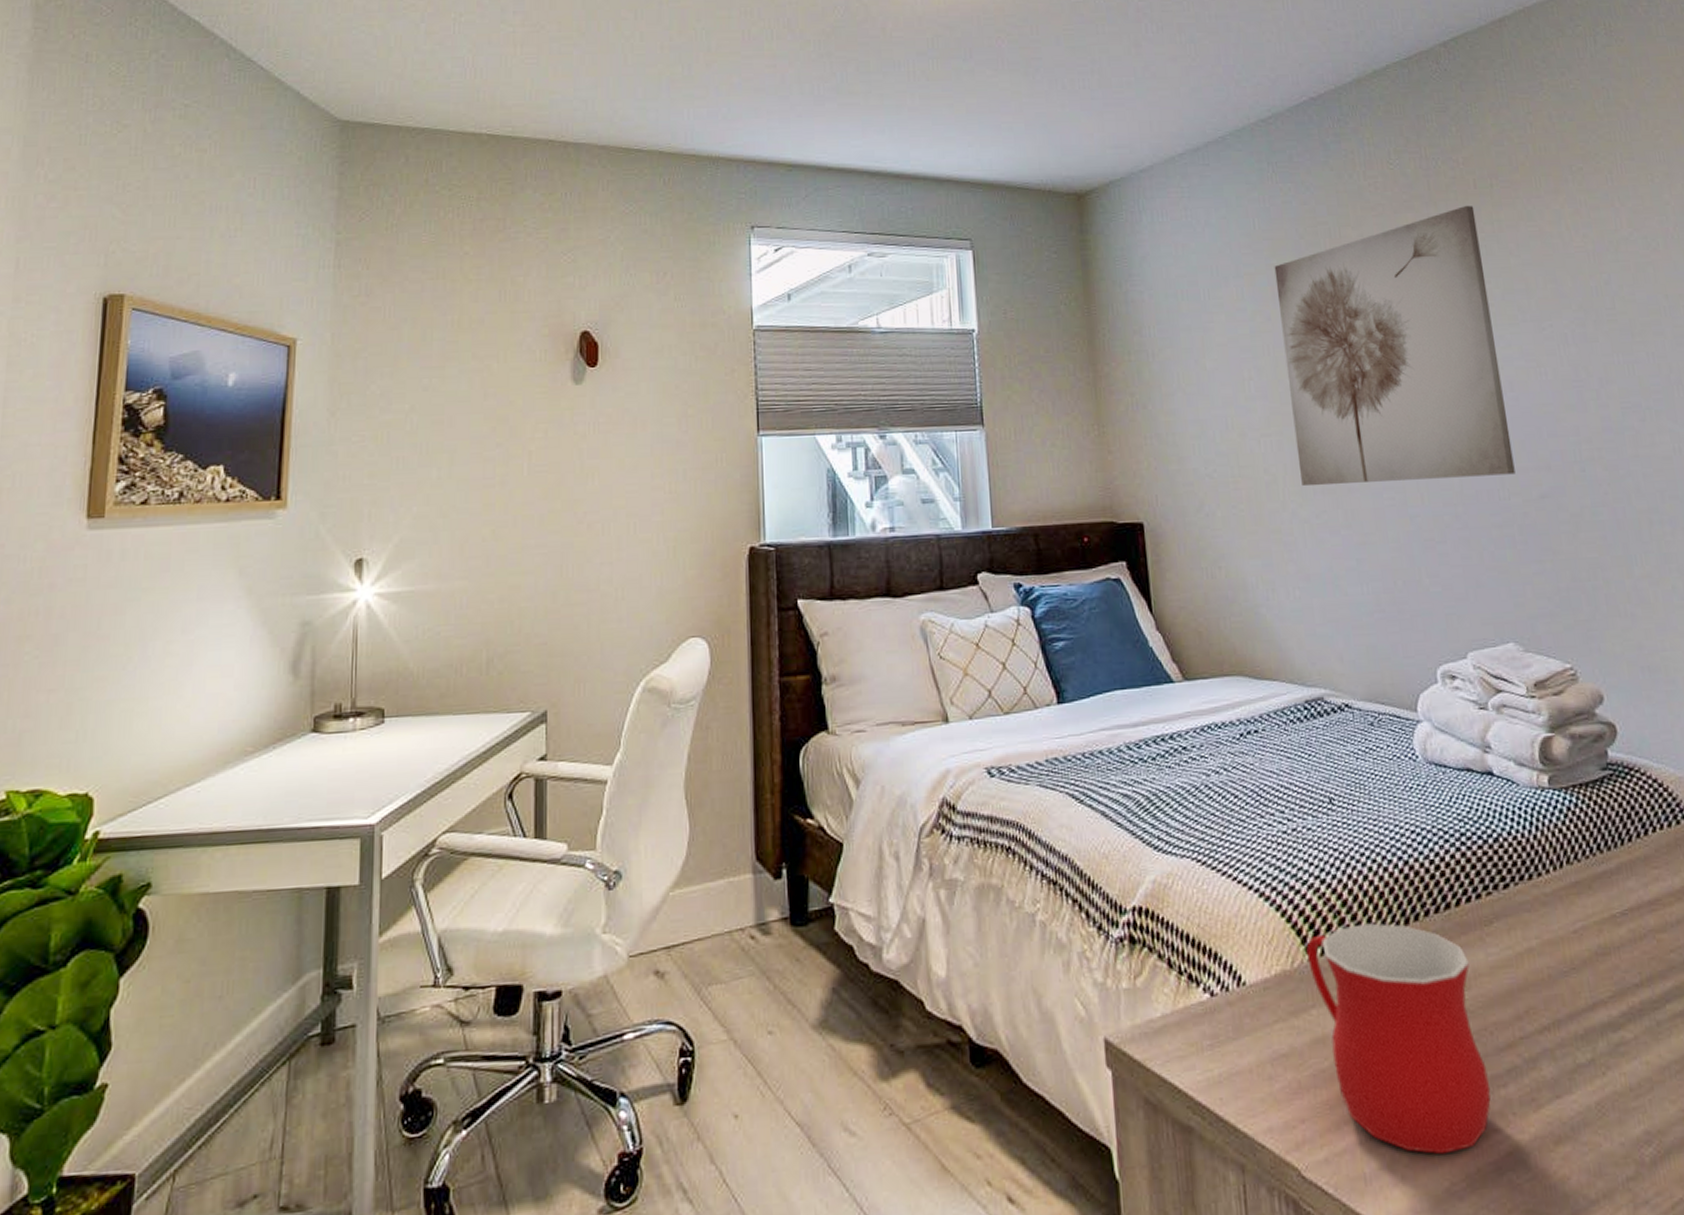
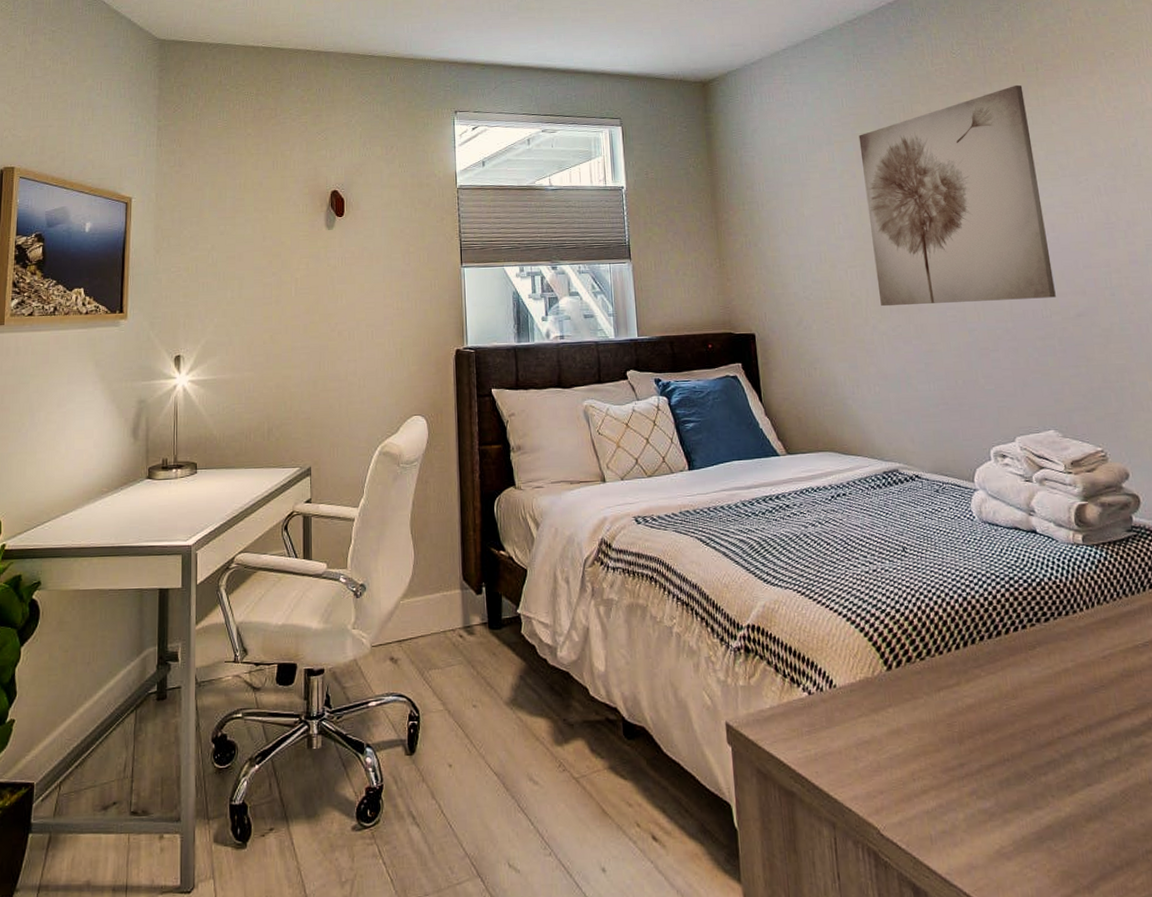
mug: present [1306,923,1491,1155] -> none [884,644,1034,824]

